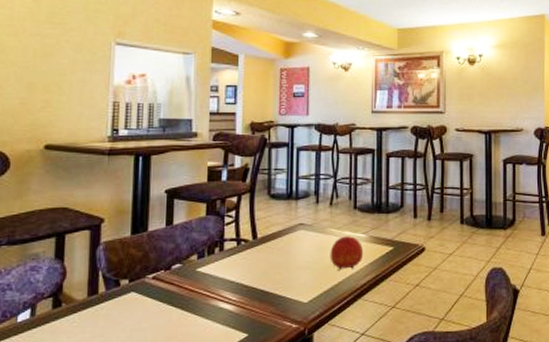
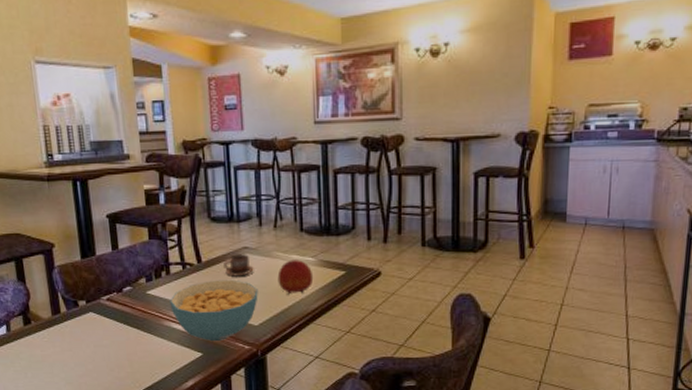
cereal bowl: none [220,255,310,321] -> present [170,279,258,342]
cup: none [278,230,308,253] -> present [223,254,254,277]

